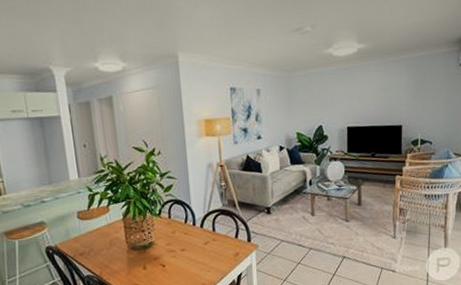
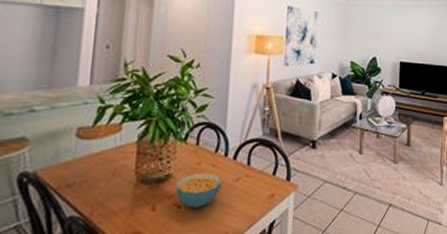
cereal bowl: none [158,239,194,267] -> present [175,173,222,208]

